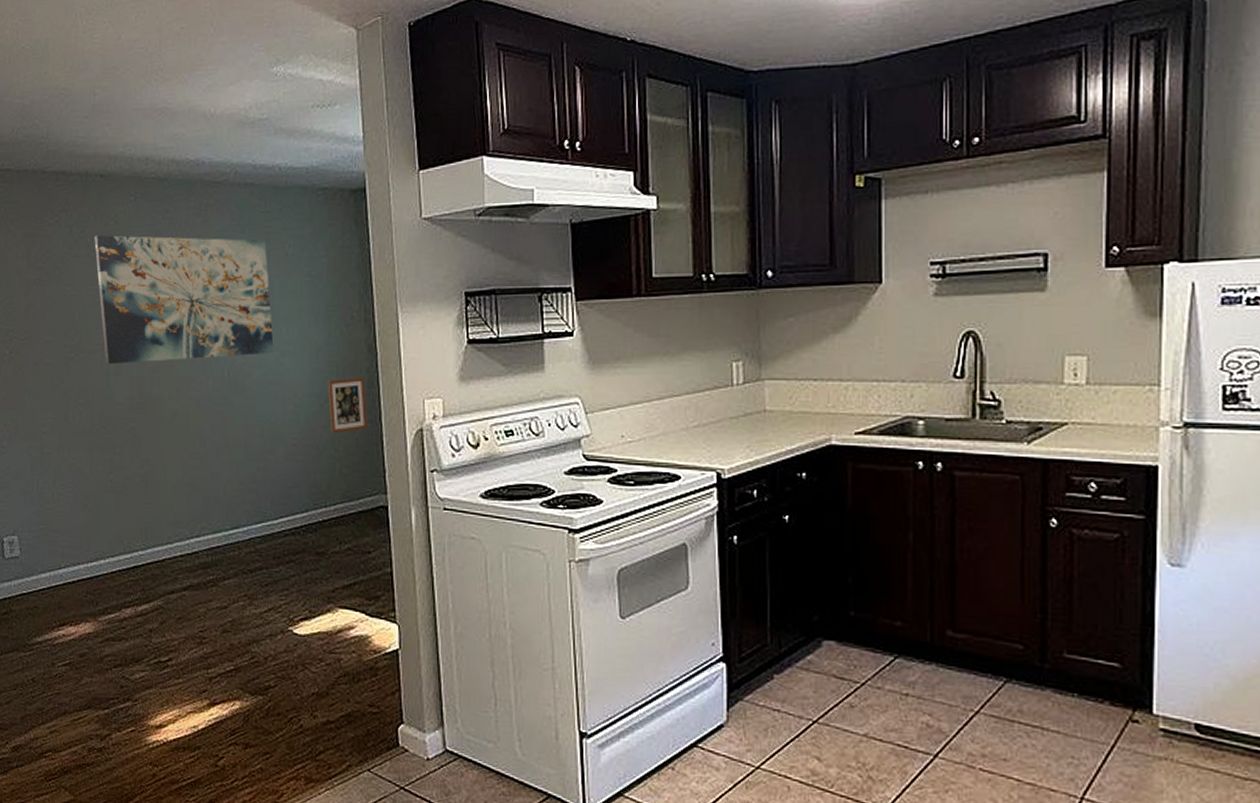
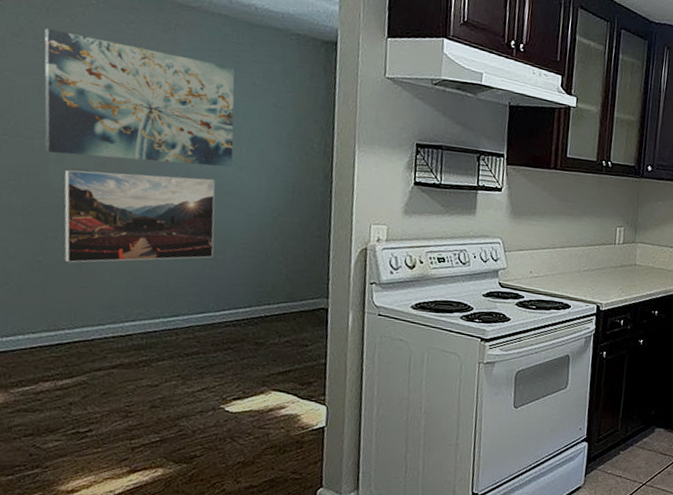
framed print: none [123,369,266,479] -> present [64,169,215,263]
picture frame: present [327,377,368,433] -> none [281,197,319,244]

